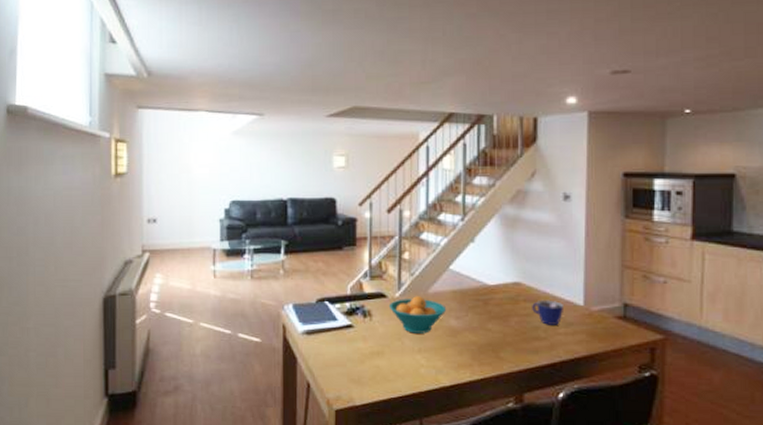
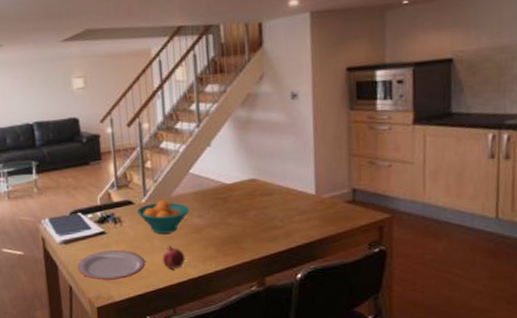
plate: none [319,346,393,380] -> present [77,249,145,280]
fruit: none [412,347,438,374] -> present [162,245,186,269]
cup: present [532,299,563,325] -> none [268,192,297,215]

